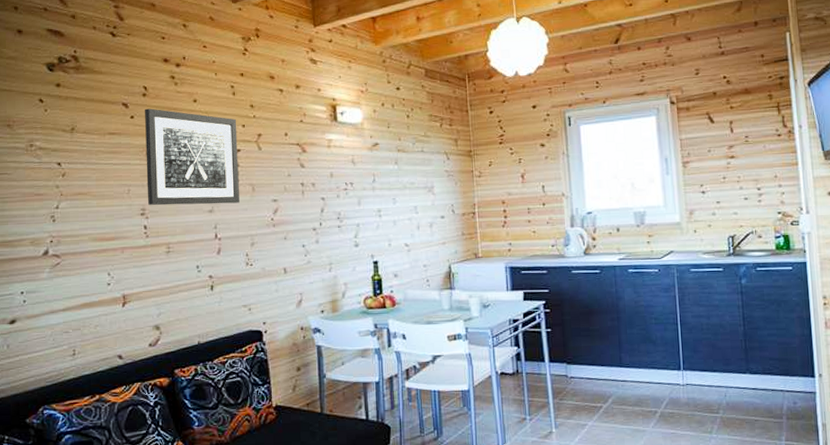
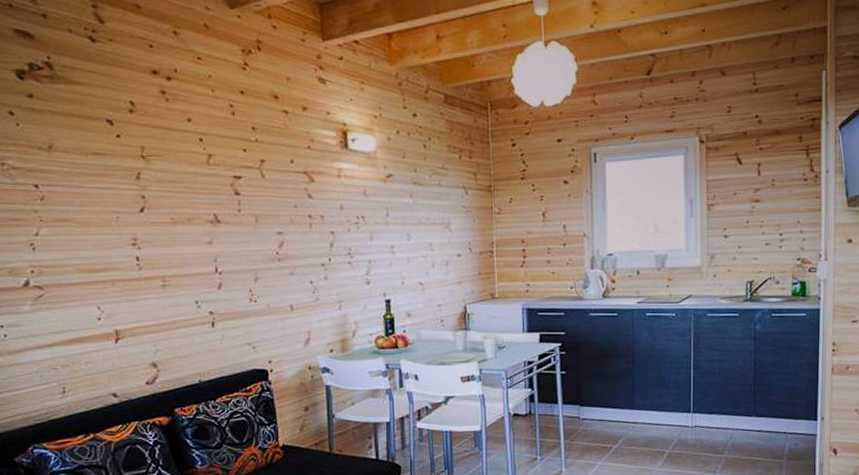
wall art: present [145,108,240,206] -> none [132,127,241,236]

